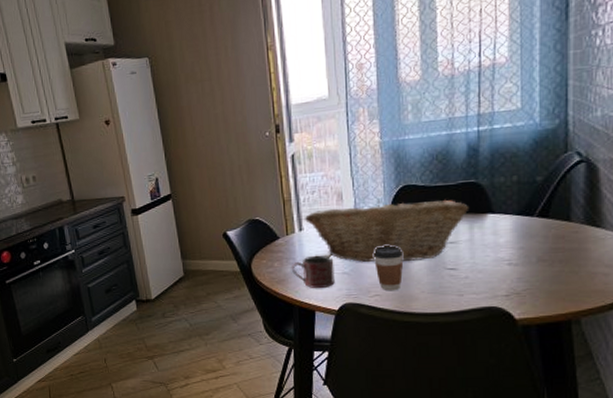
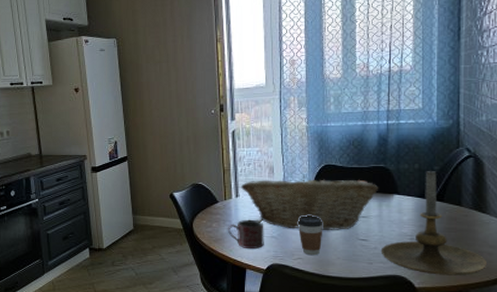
candle holder: none [473,181,601,303] -> present [380,170,486,276]

